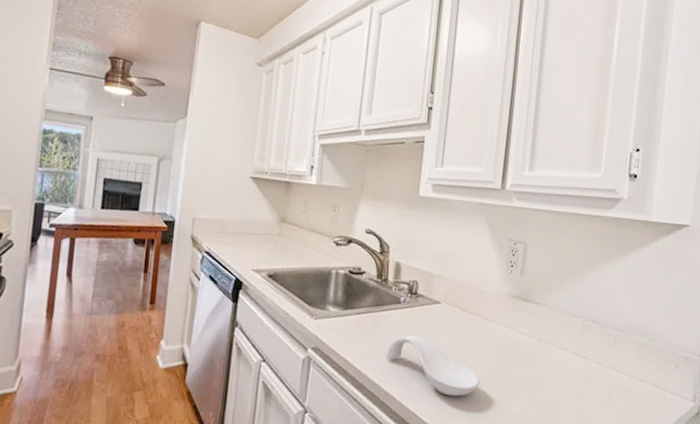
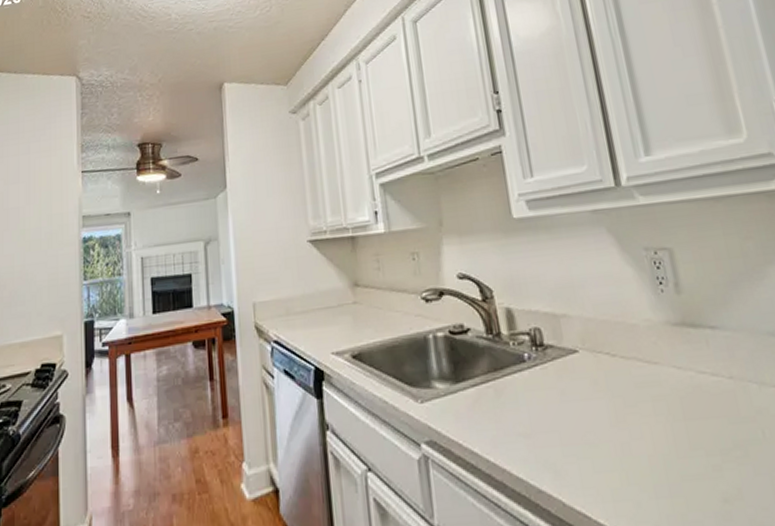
spoon rest: present [386,335,481,397] -> none [524,402,666,481]

